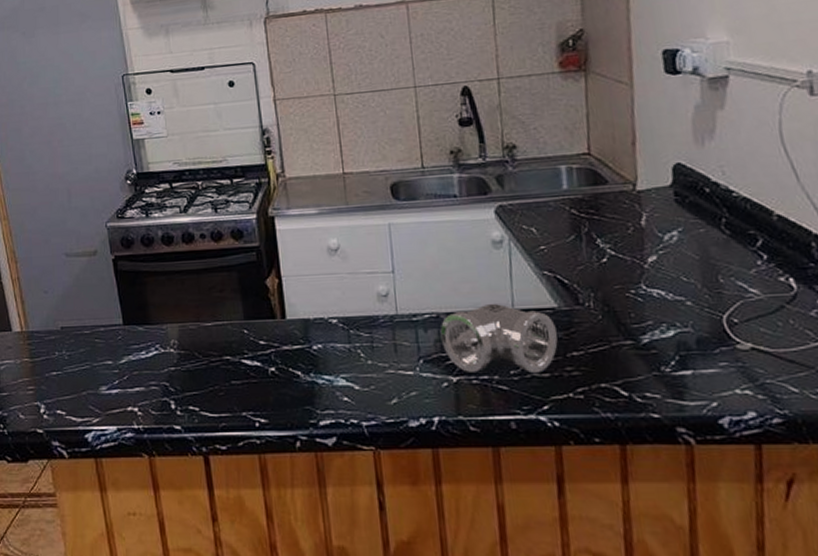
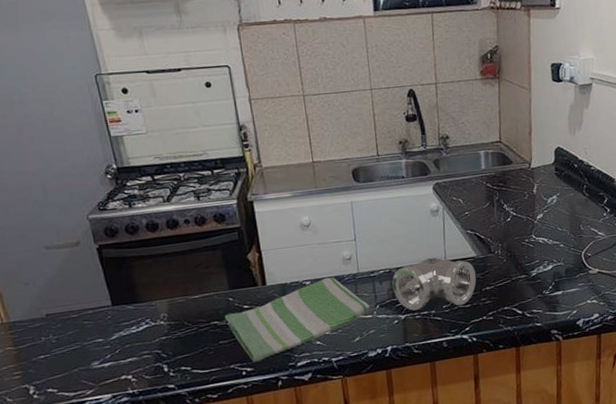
dish towel: none [238,316,411,414] -> present [224,277,370,363]

